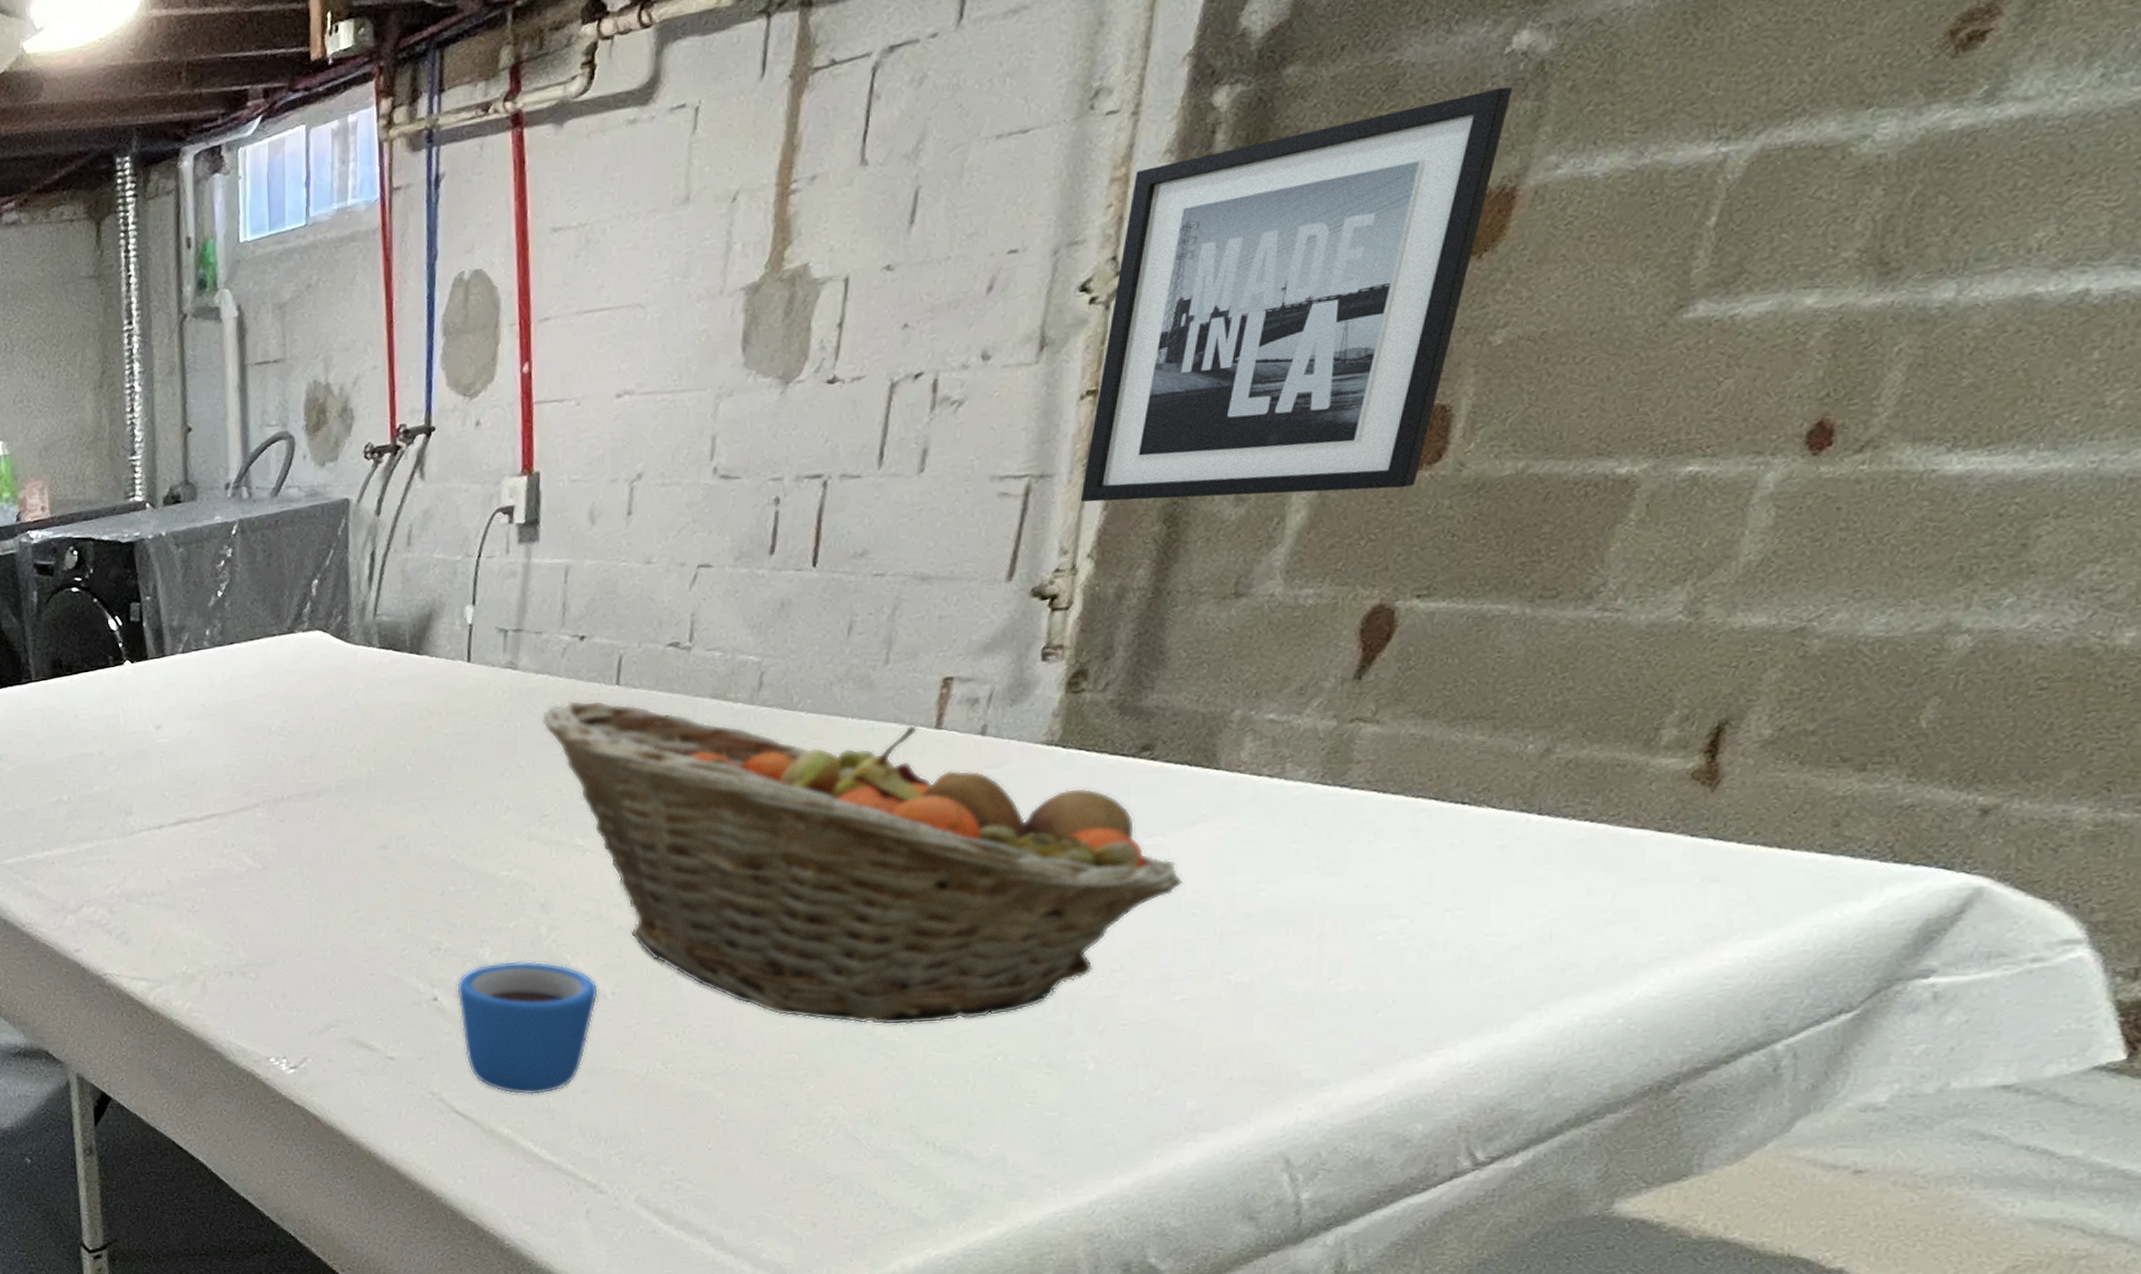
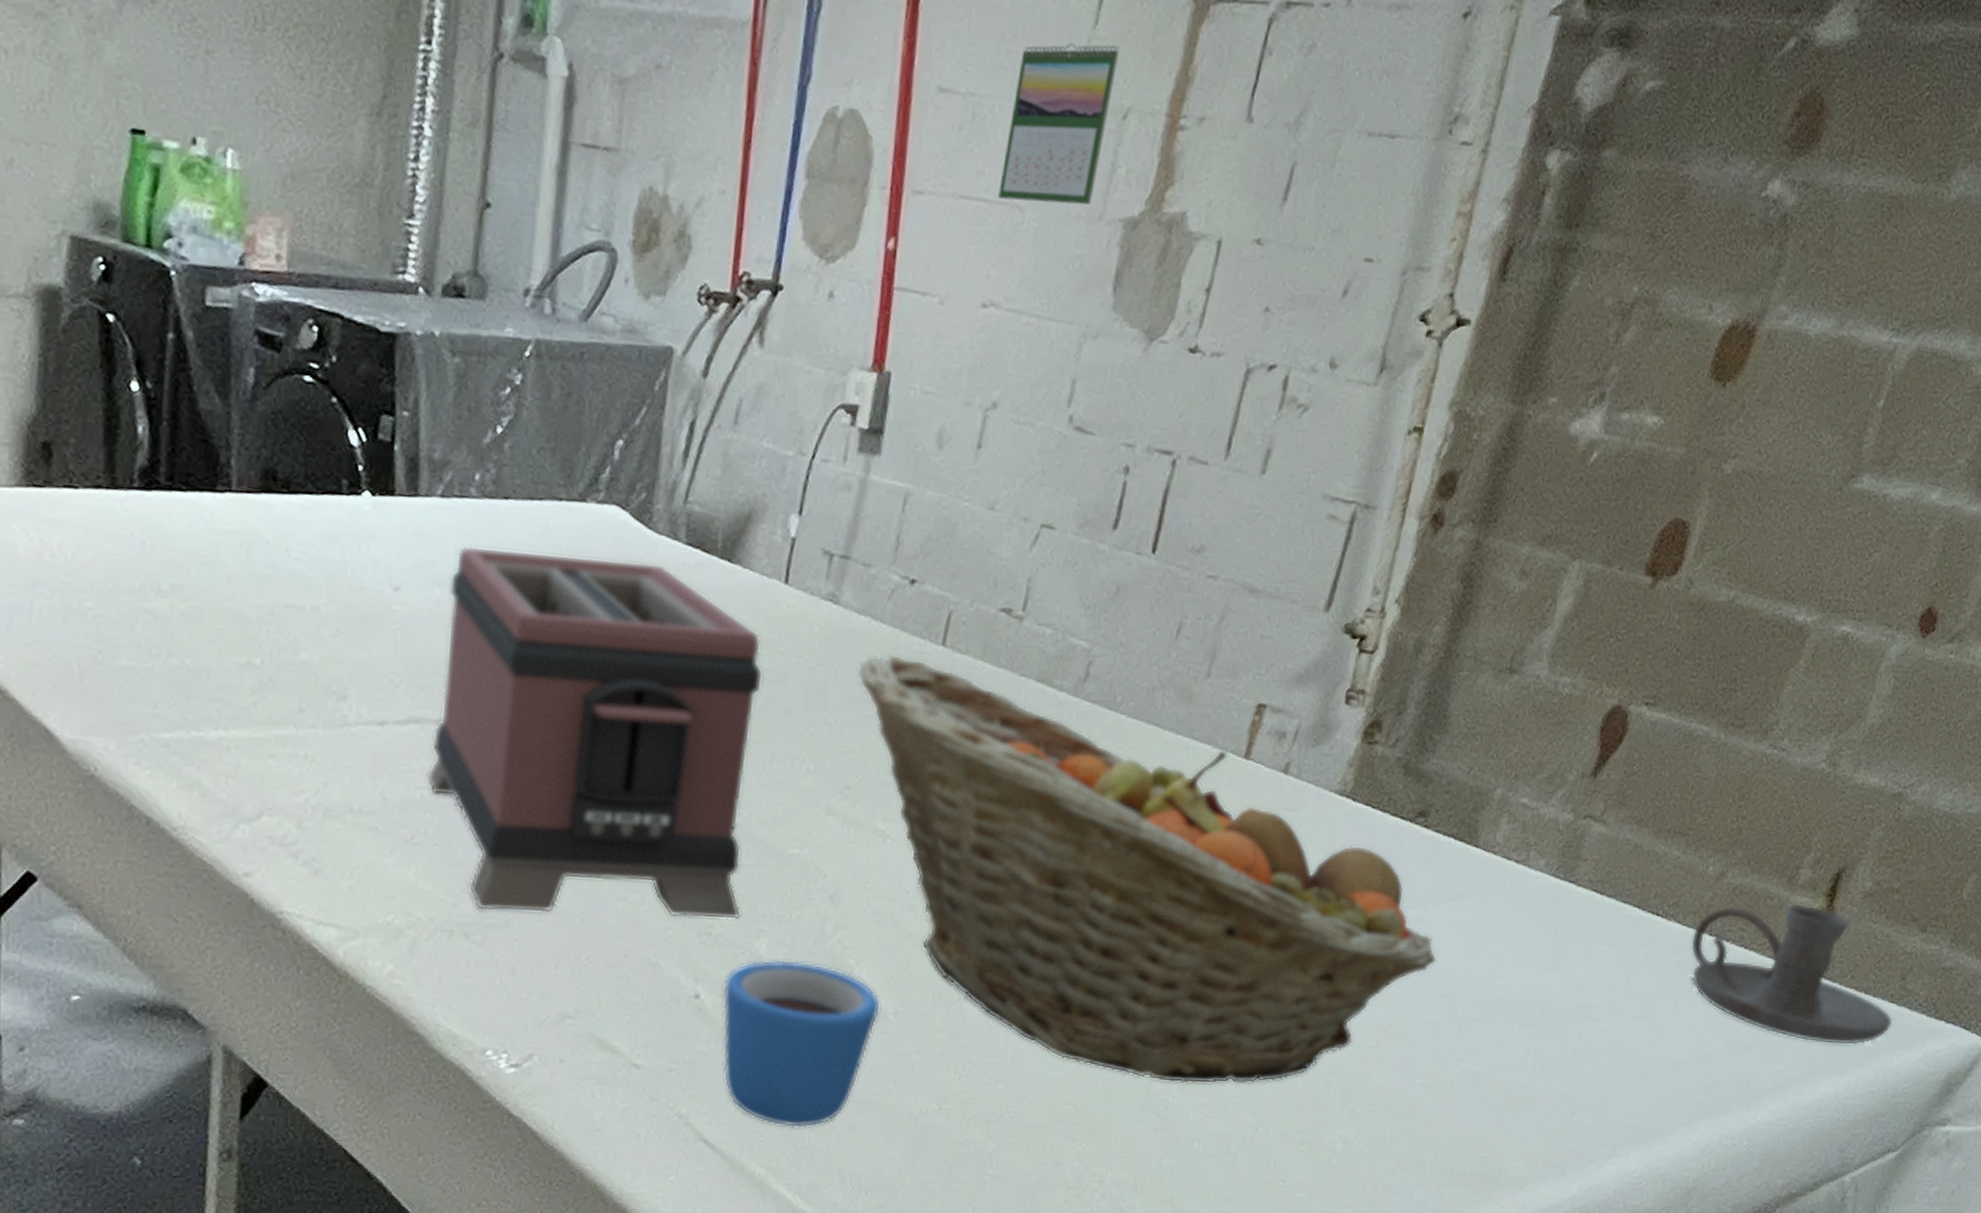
toaster: none [196,668,464,954] -> present [427,546,763,920]
calendar: none [619,141,722,303] -> present [998,43,1120,205]
wall art: present [1080,86,1513,502] -> none [1396,211,1764,595]
candle holder: none [1512,765,1827,909] -> present [1690,903,1893,1046]

